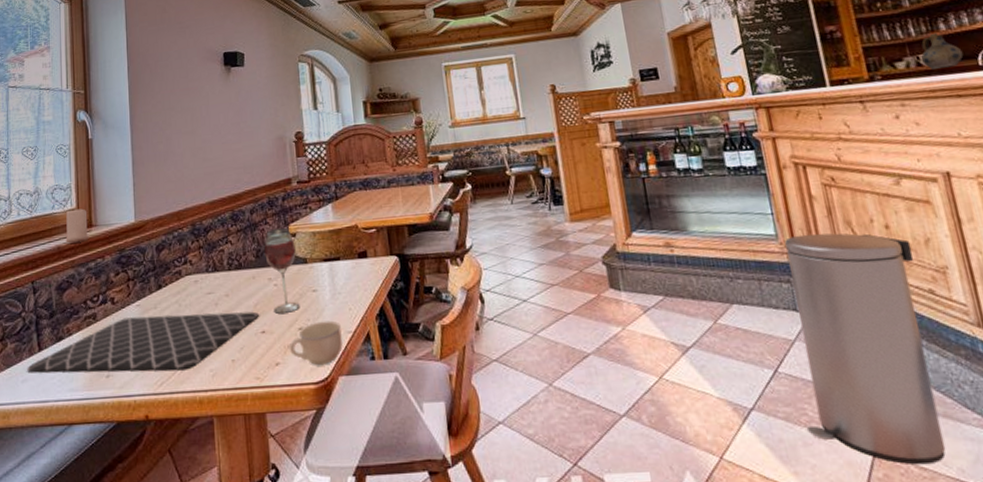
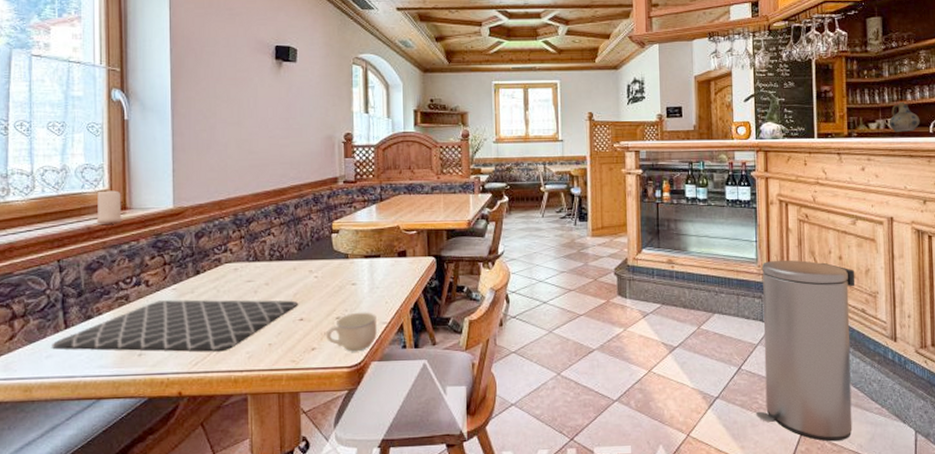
wineglass: present [264,227,300,314] -> none [307,223,339,303]

